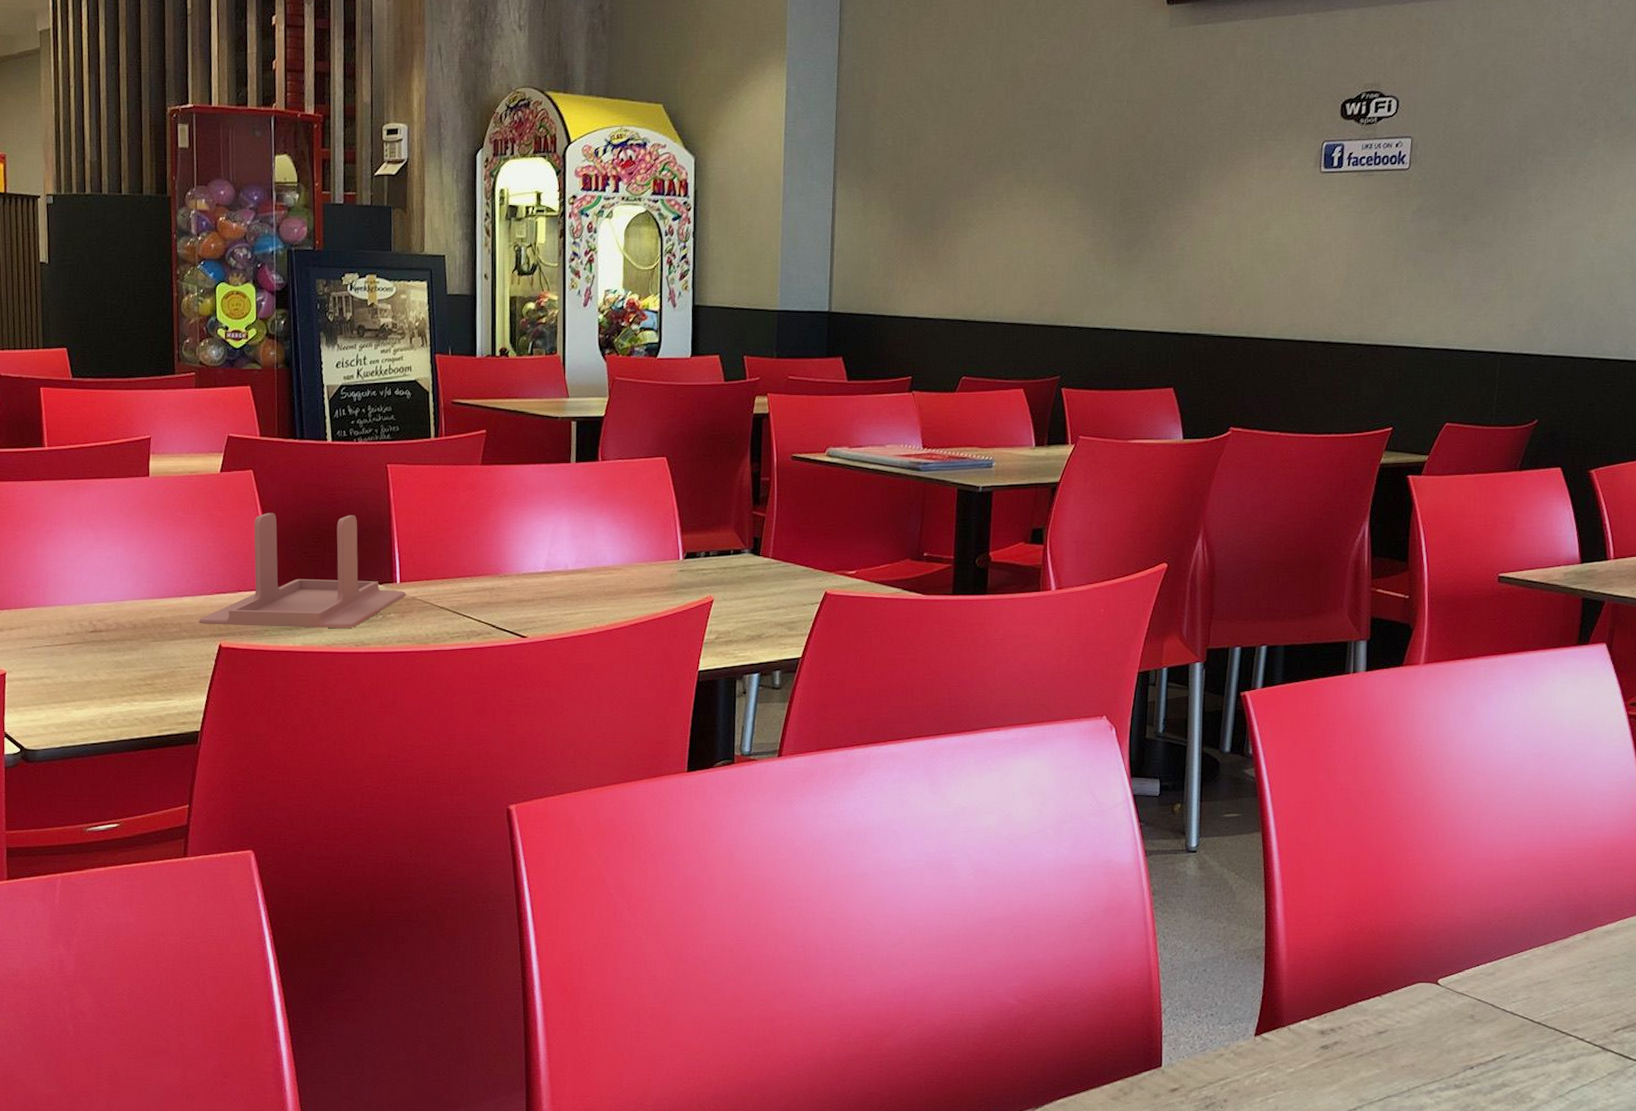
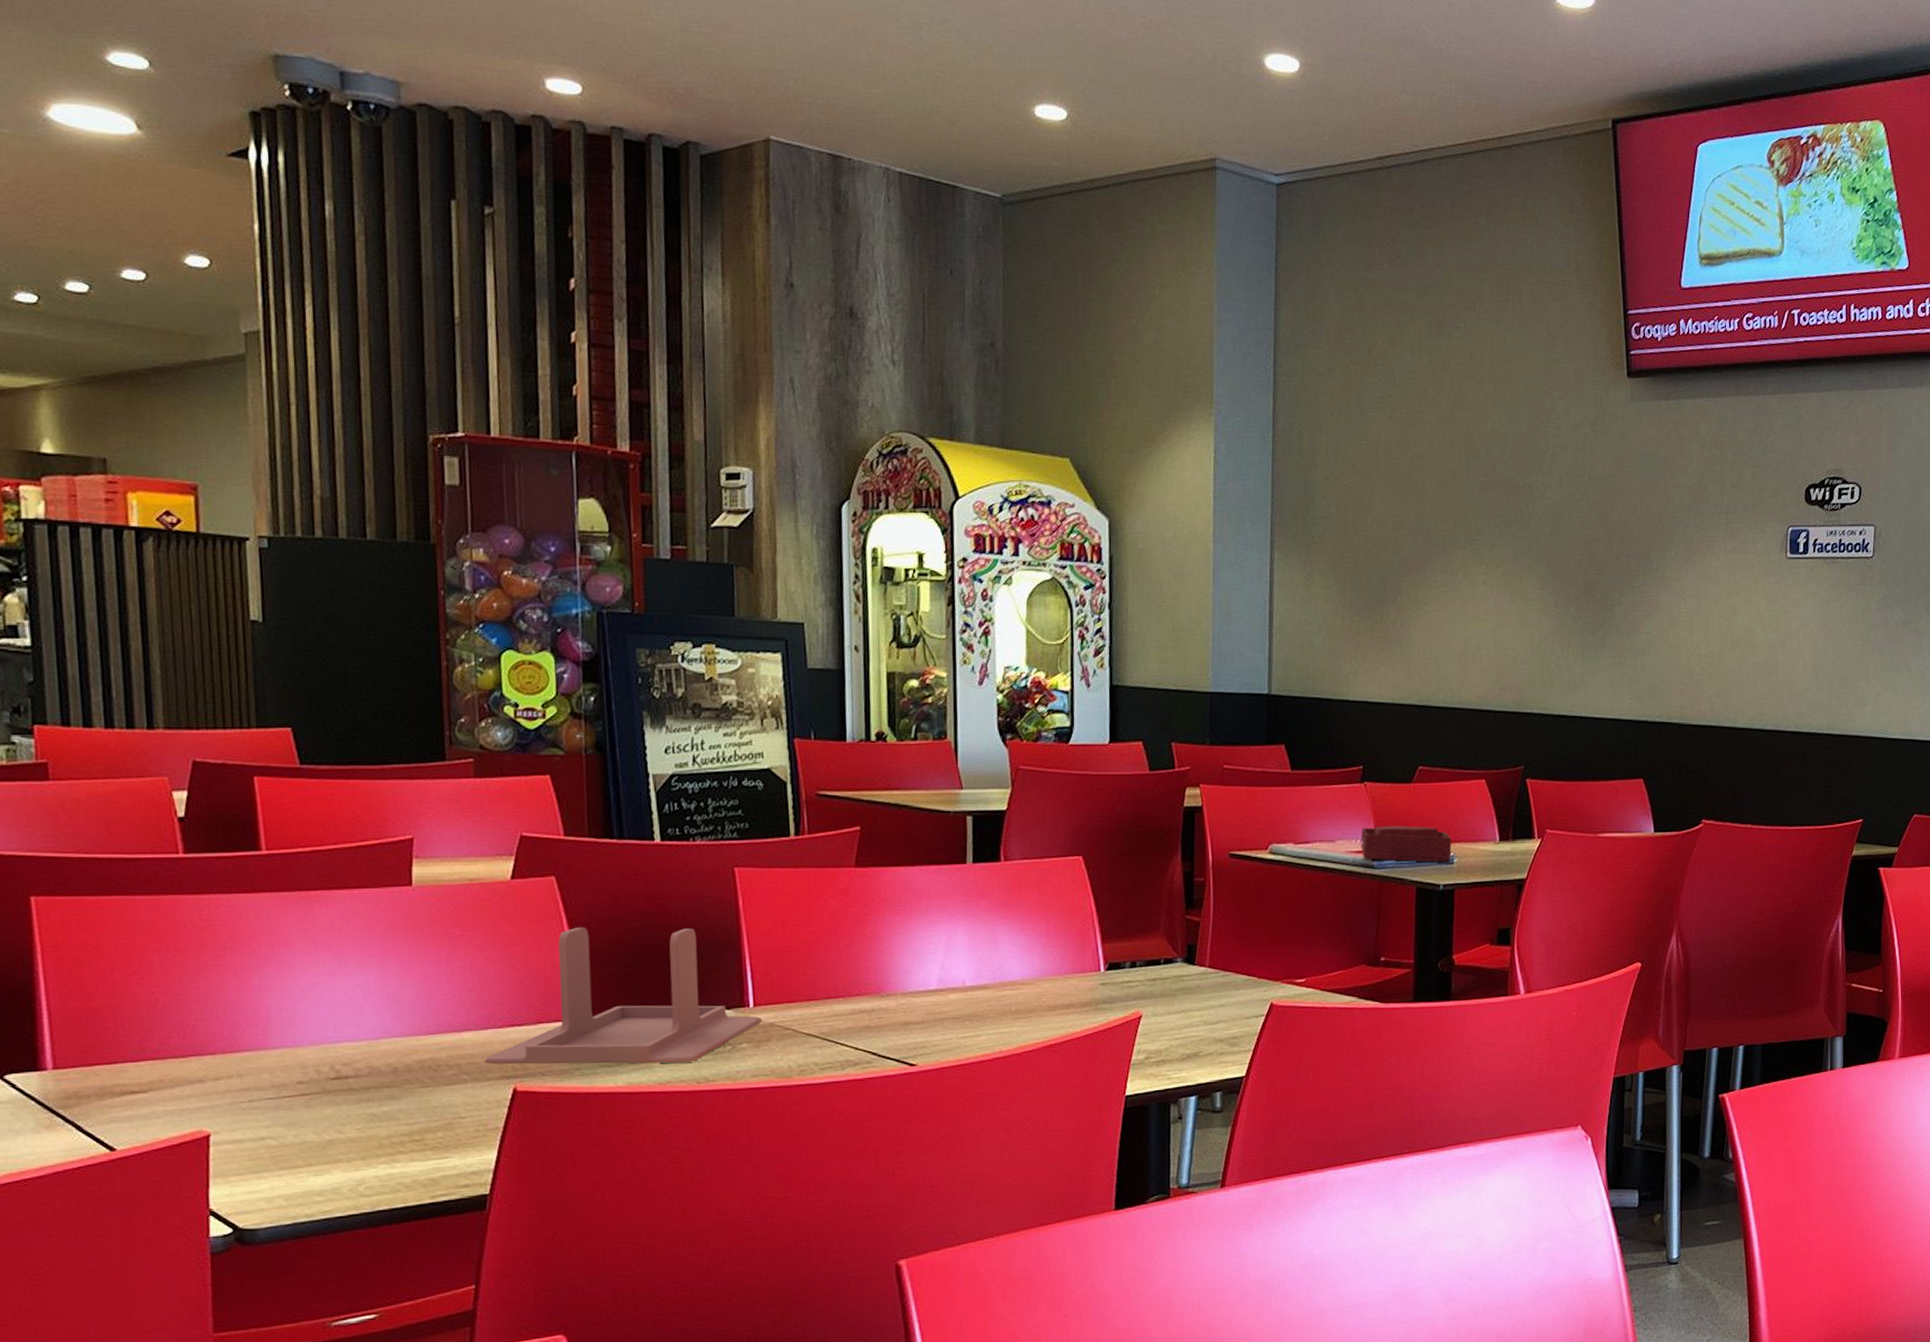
napkin holder: none [908,432,991,466] -> present [1360,826,1452,863]

